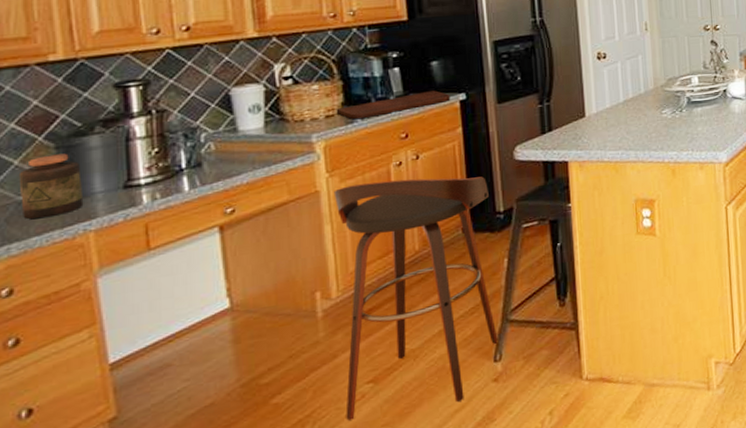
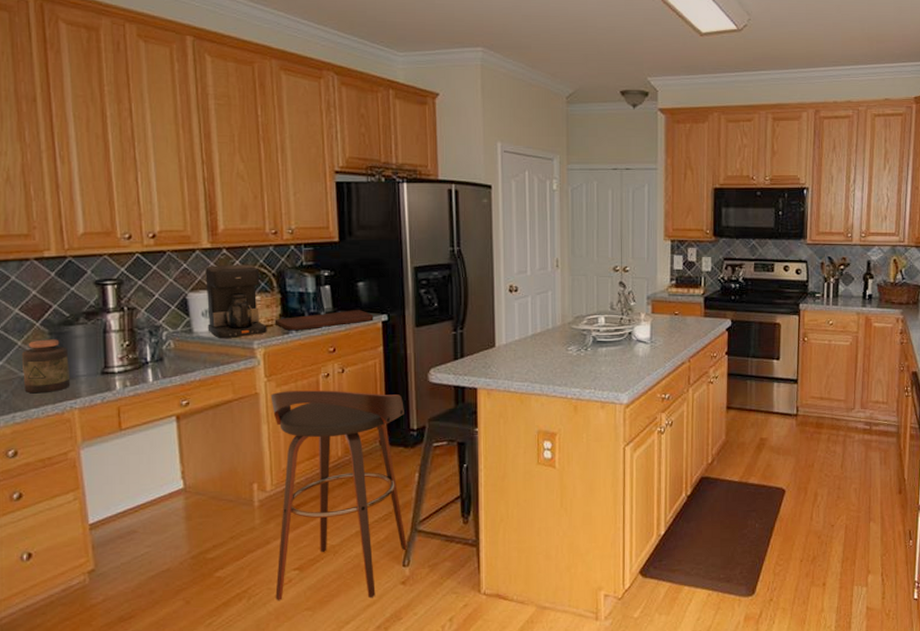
coffee maker: none [252,51,328,136] -> present [205,264,267,339]

